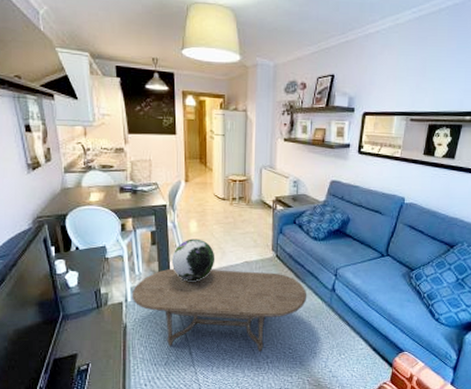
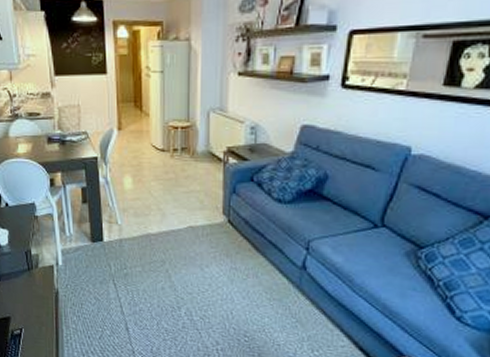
coffee table: present [132,268,307,352] -> none [62,230,269,336]
decorative sphere: present [172,239,215,281] -> none [105,197,154,246]

